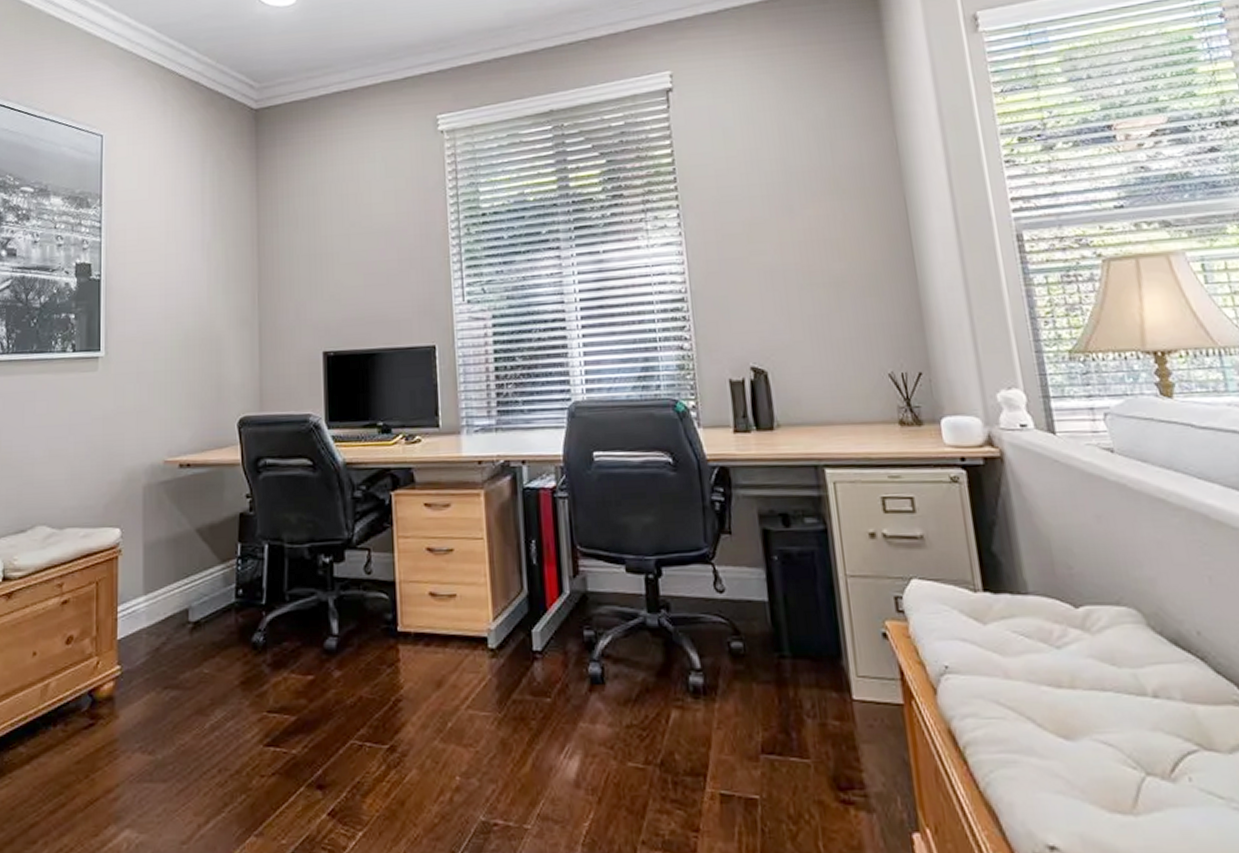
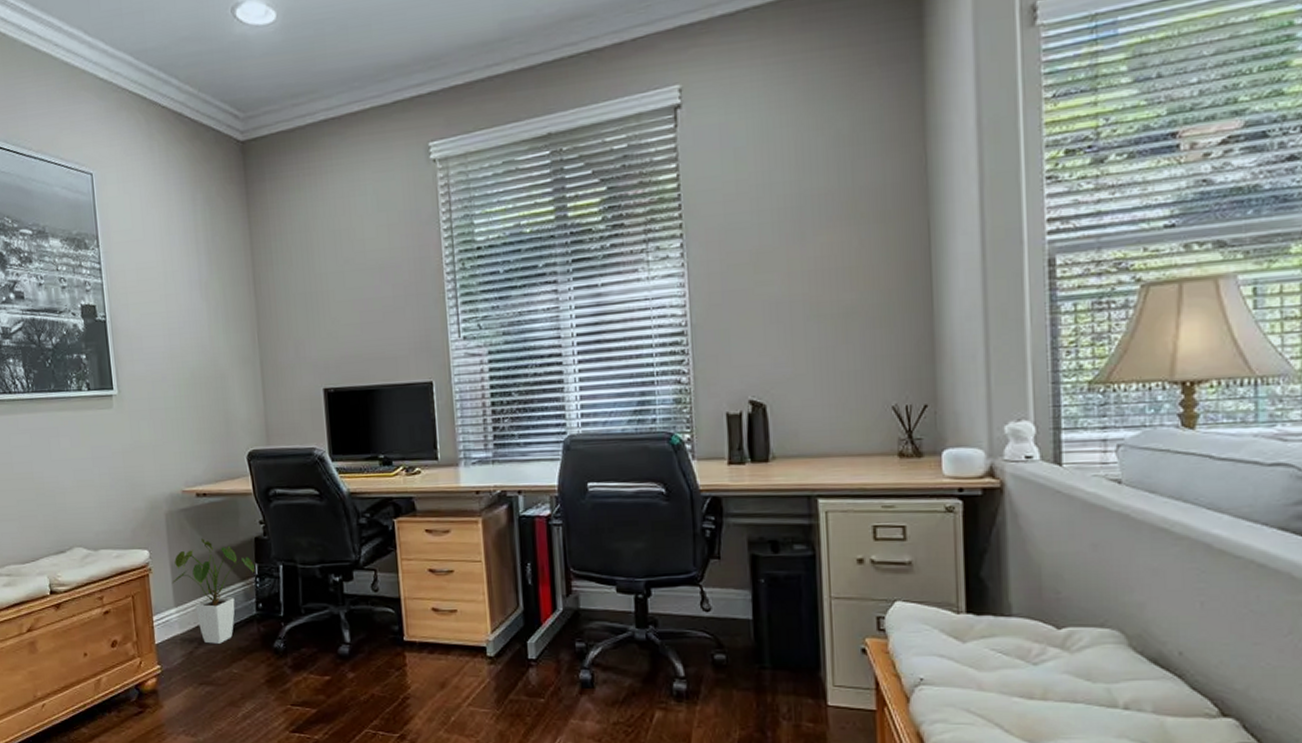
house plant: none [143,514,237,639] -> present [171,538,255,644]

